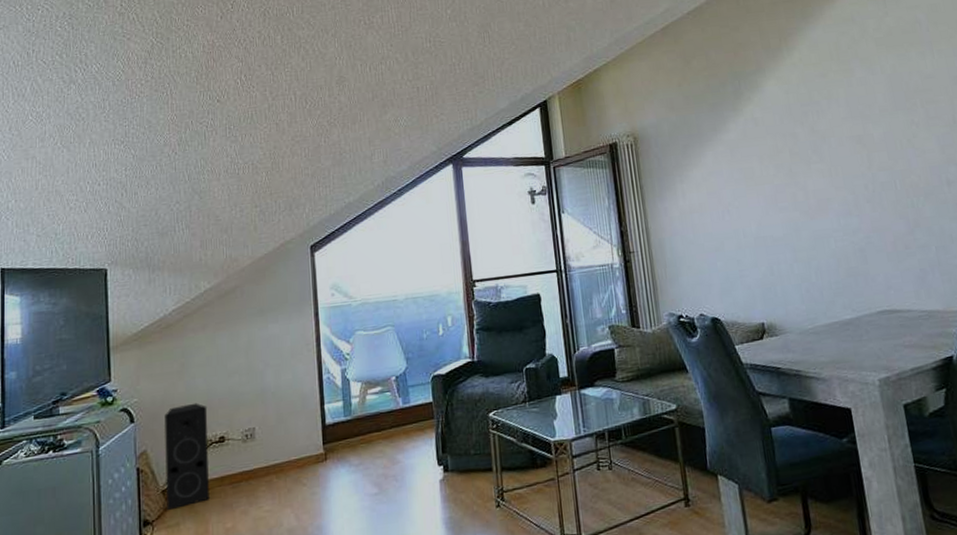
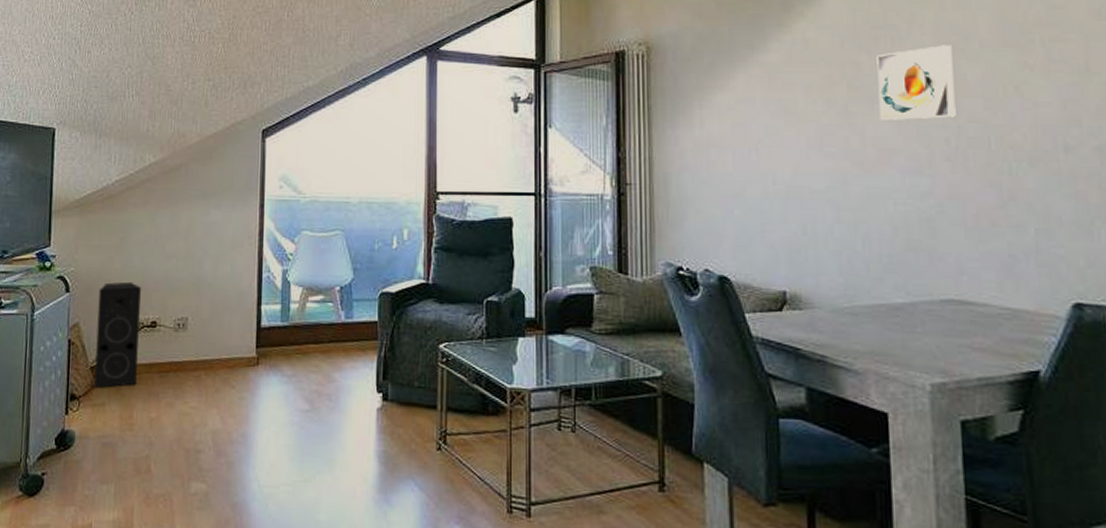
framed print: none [808,113,870,177] -> present [876,45,956,120]

